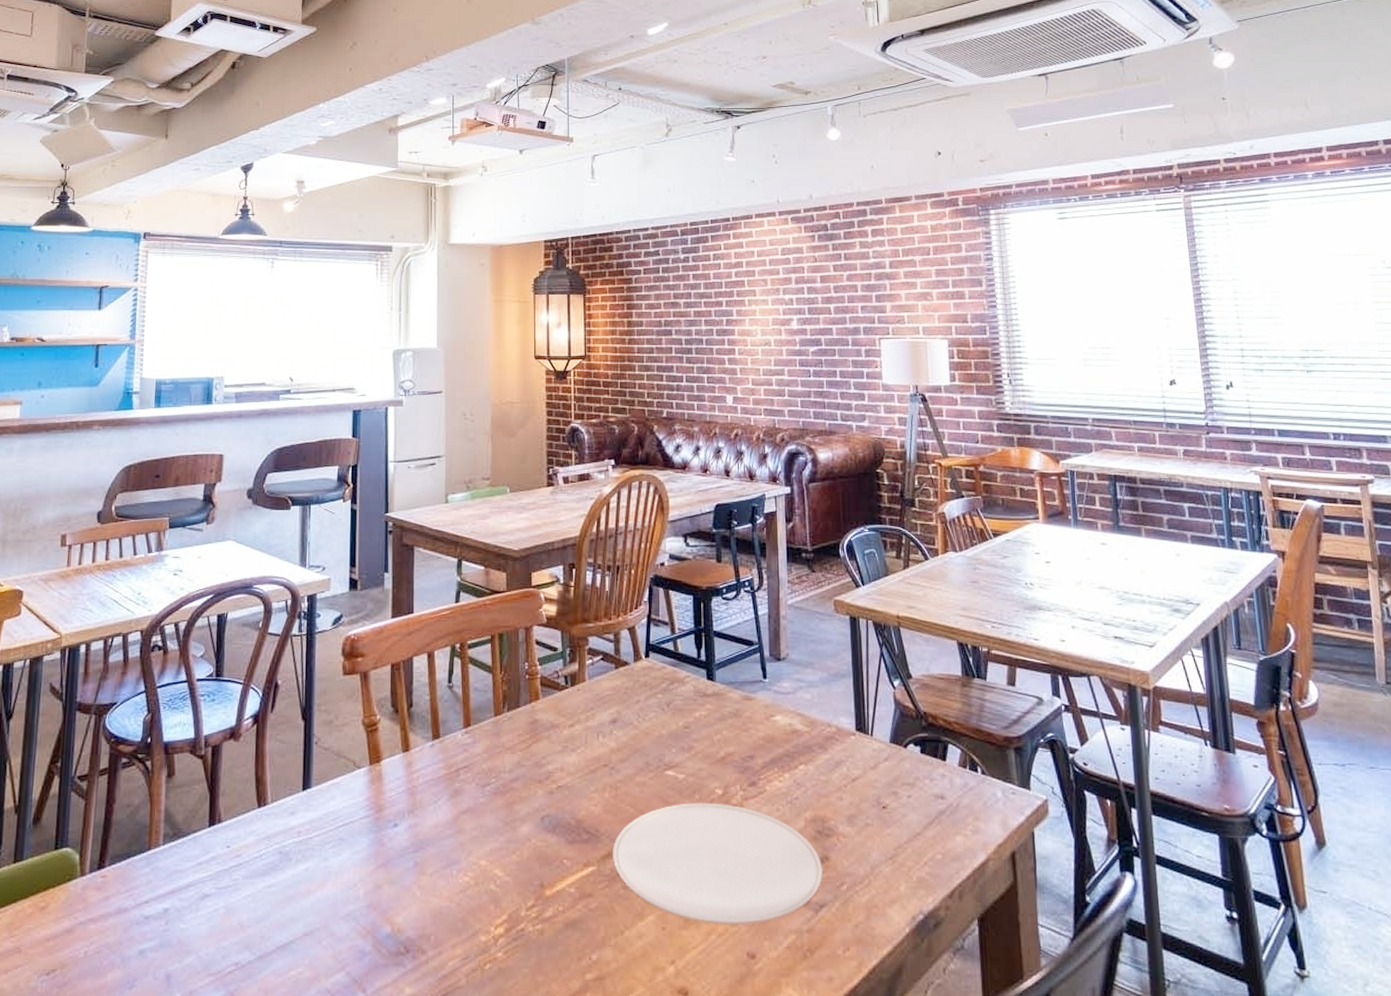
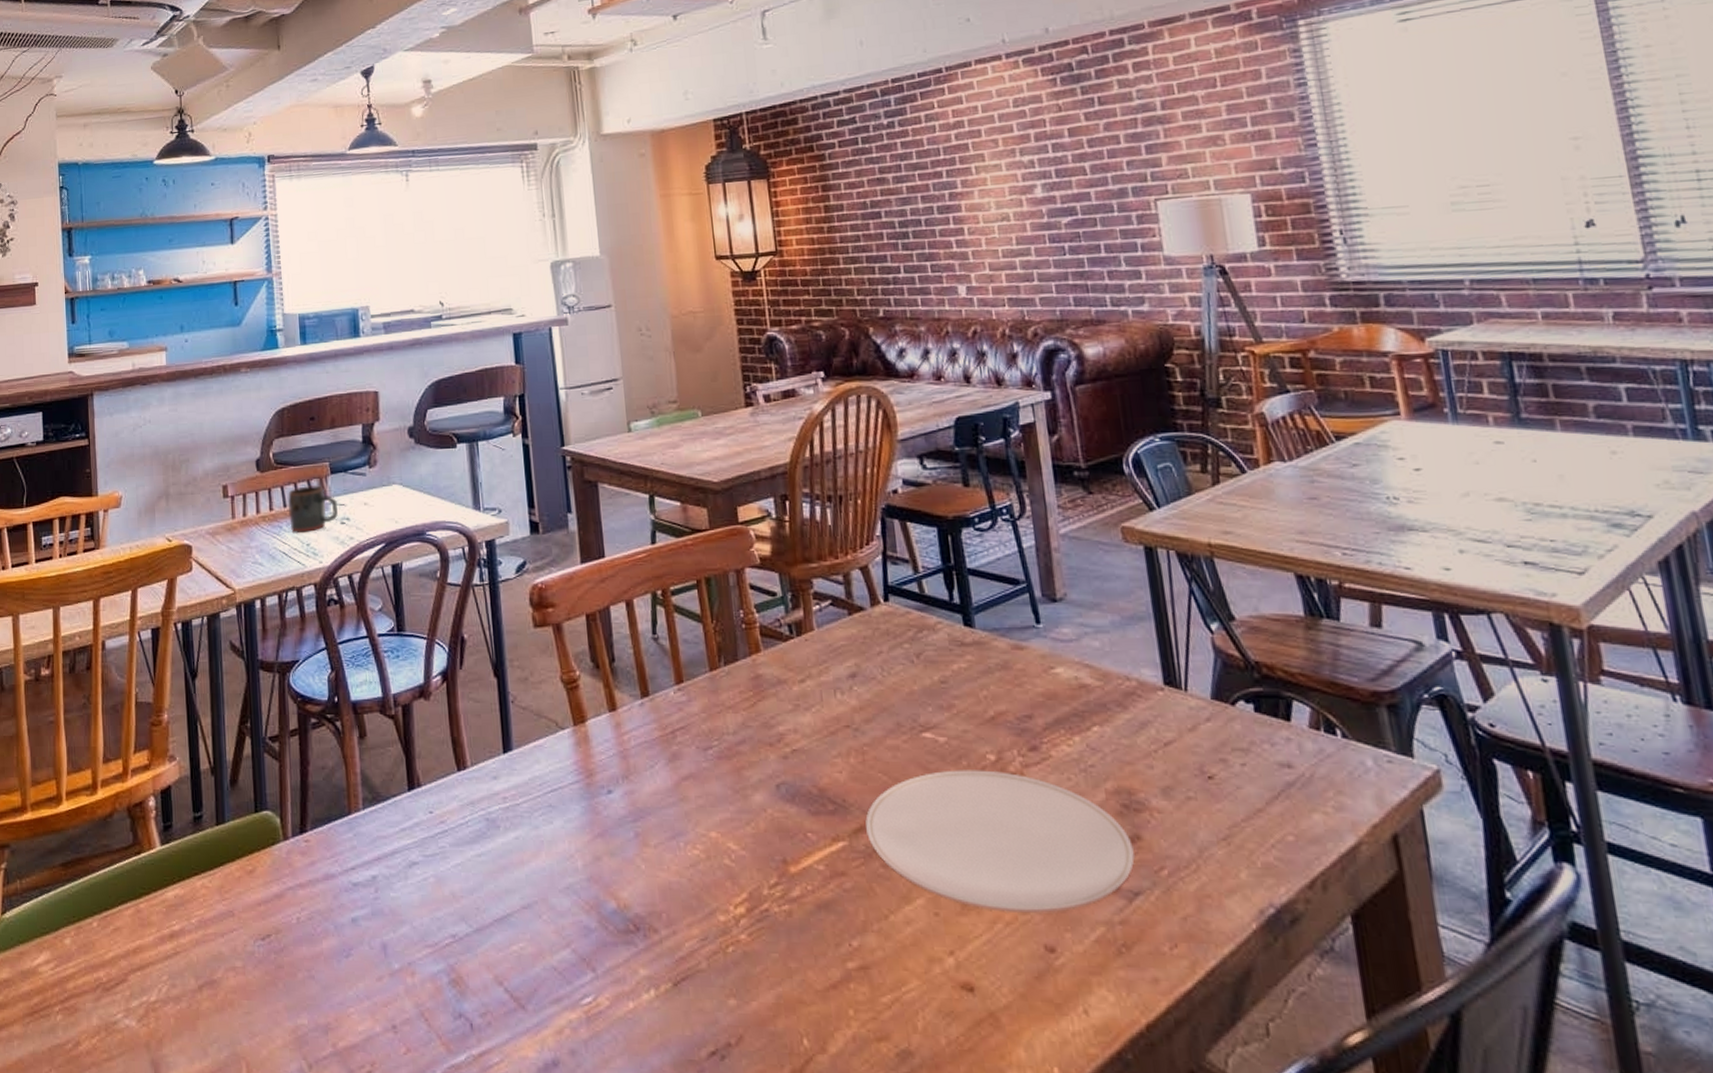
mug: none [123,538,172,582] -> present [288,485,338,532]

